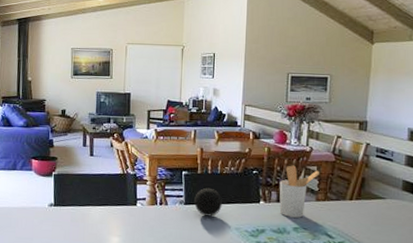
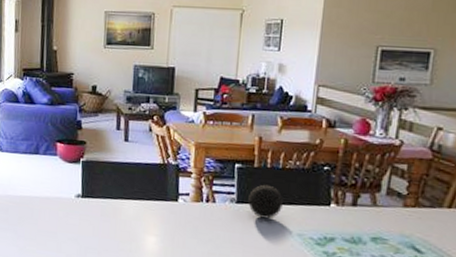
utensil holder: present [279,165,320,218] -> none [354,161,411,226]

